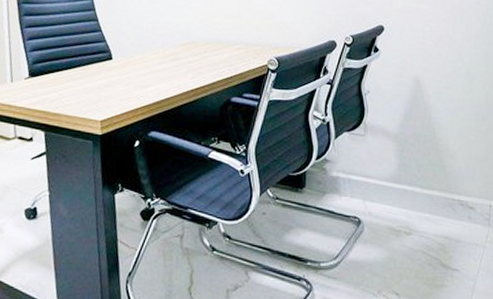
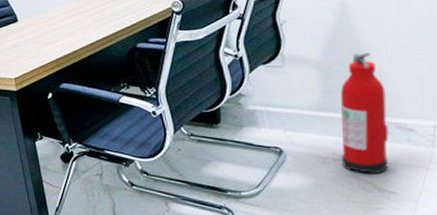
fire extinguisher: none [413,128,453,251] -> present [341,52,389,175]

